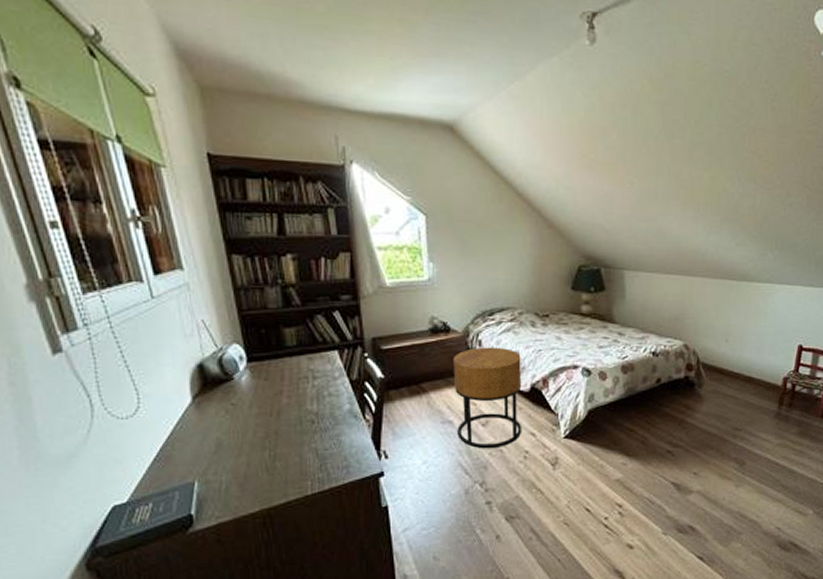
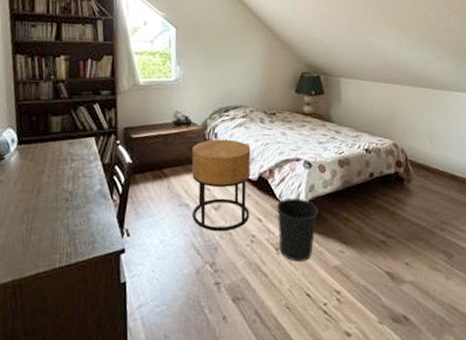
wastebasket: none [551,409,599,477] -> present [276,197,318,262]

